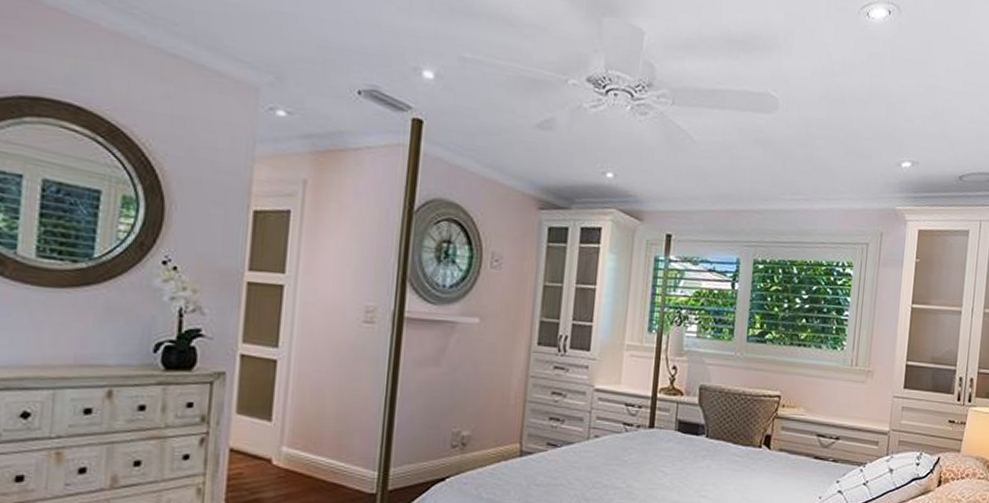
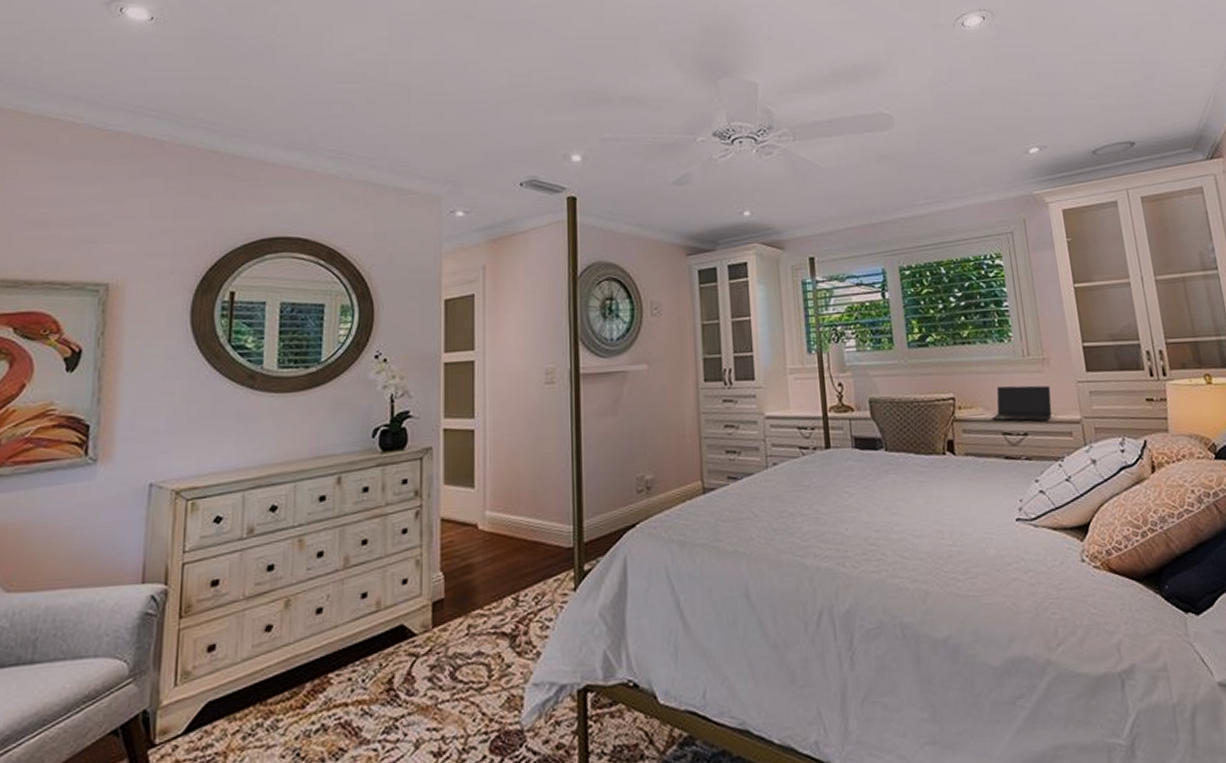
laptop: none [810,390,869,429] -> present [992,385,1052,422]

